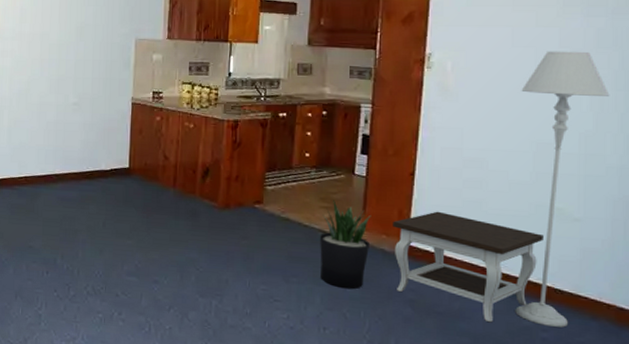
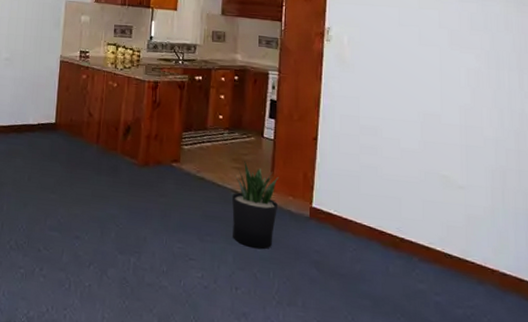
side table: present [393,211,543,323] -> none [299,175,433,286]
floor lamp: present [515,51,610,328] -> none [408,30,484,292]

